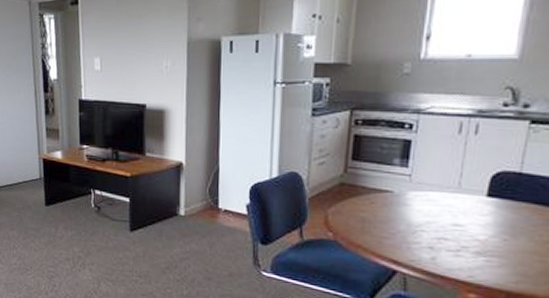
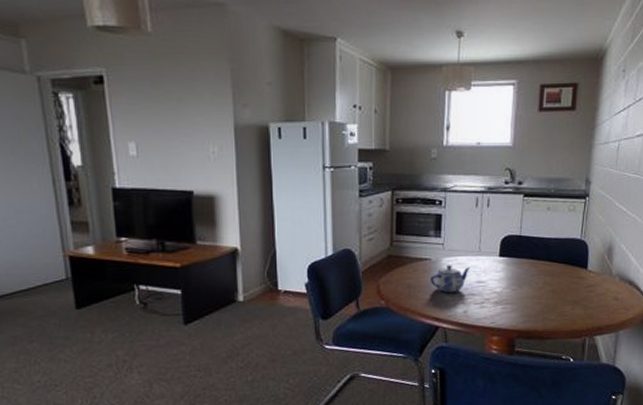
teapot: none [389,200,445,234] -> present [429,265,471,292]

